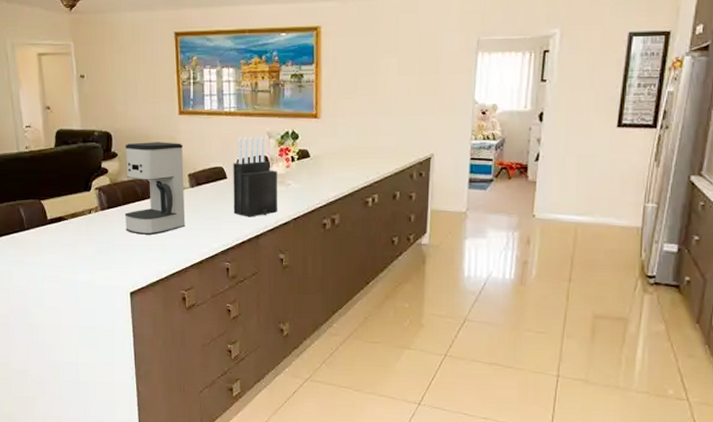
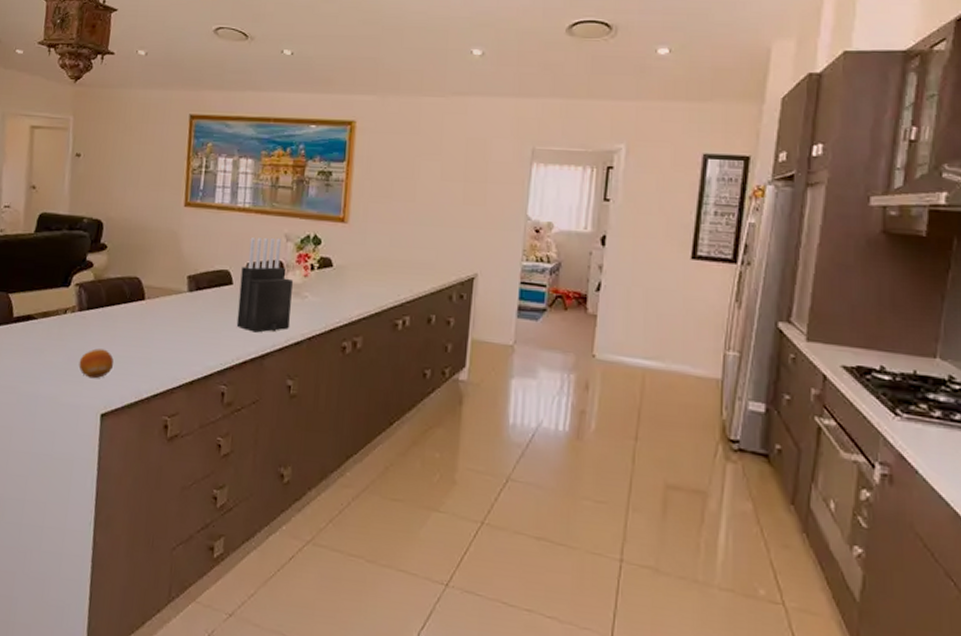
fruit: none [107,240,135,265] -> present [79,348,113,379]
coffee maker: present [124,142,186,235] -> none [105,234,185,345]

